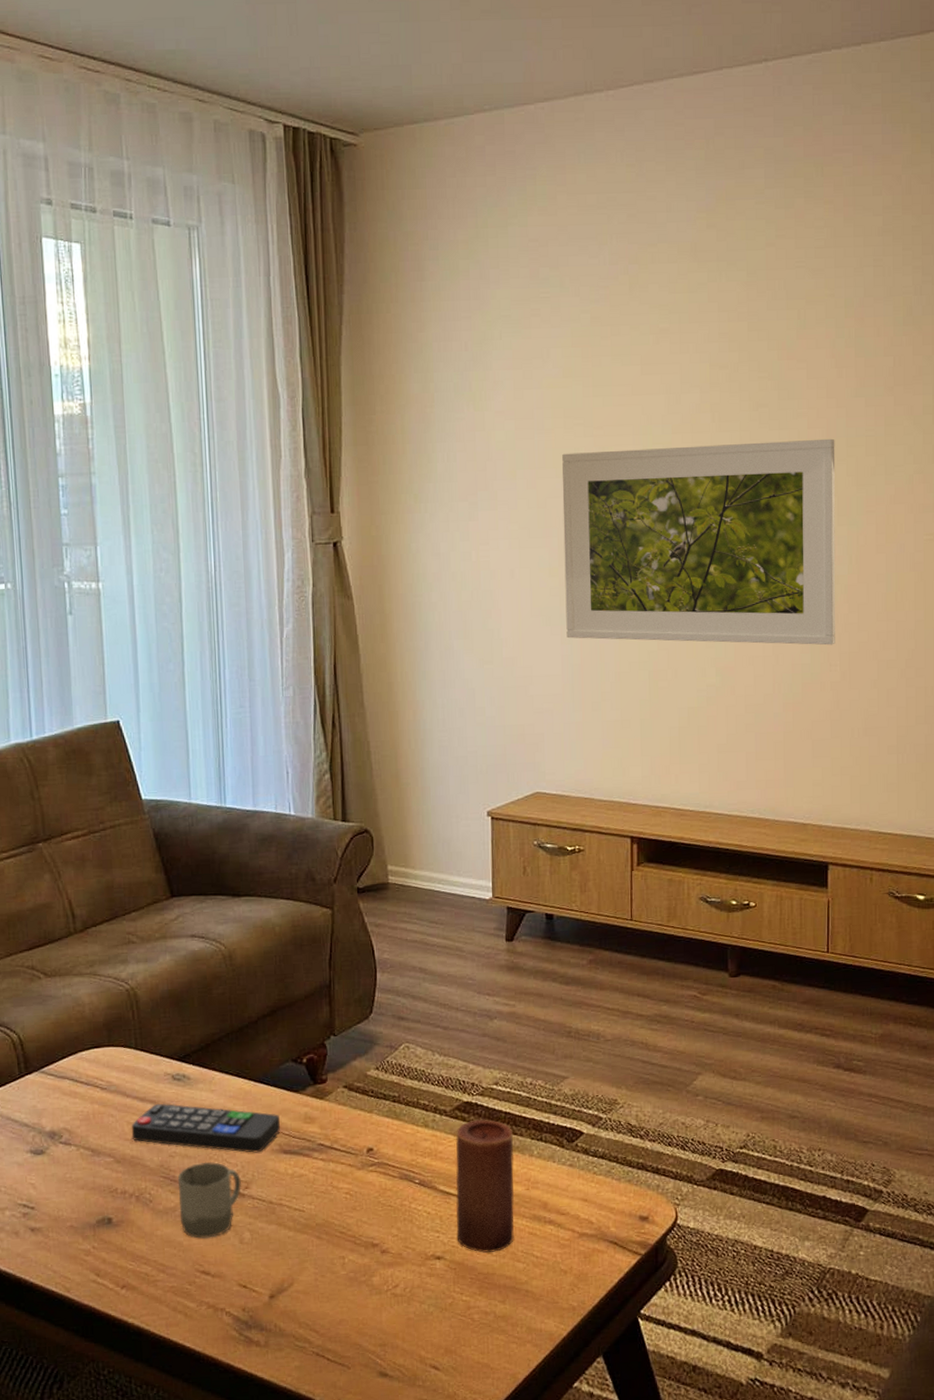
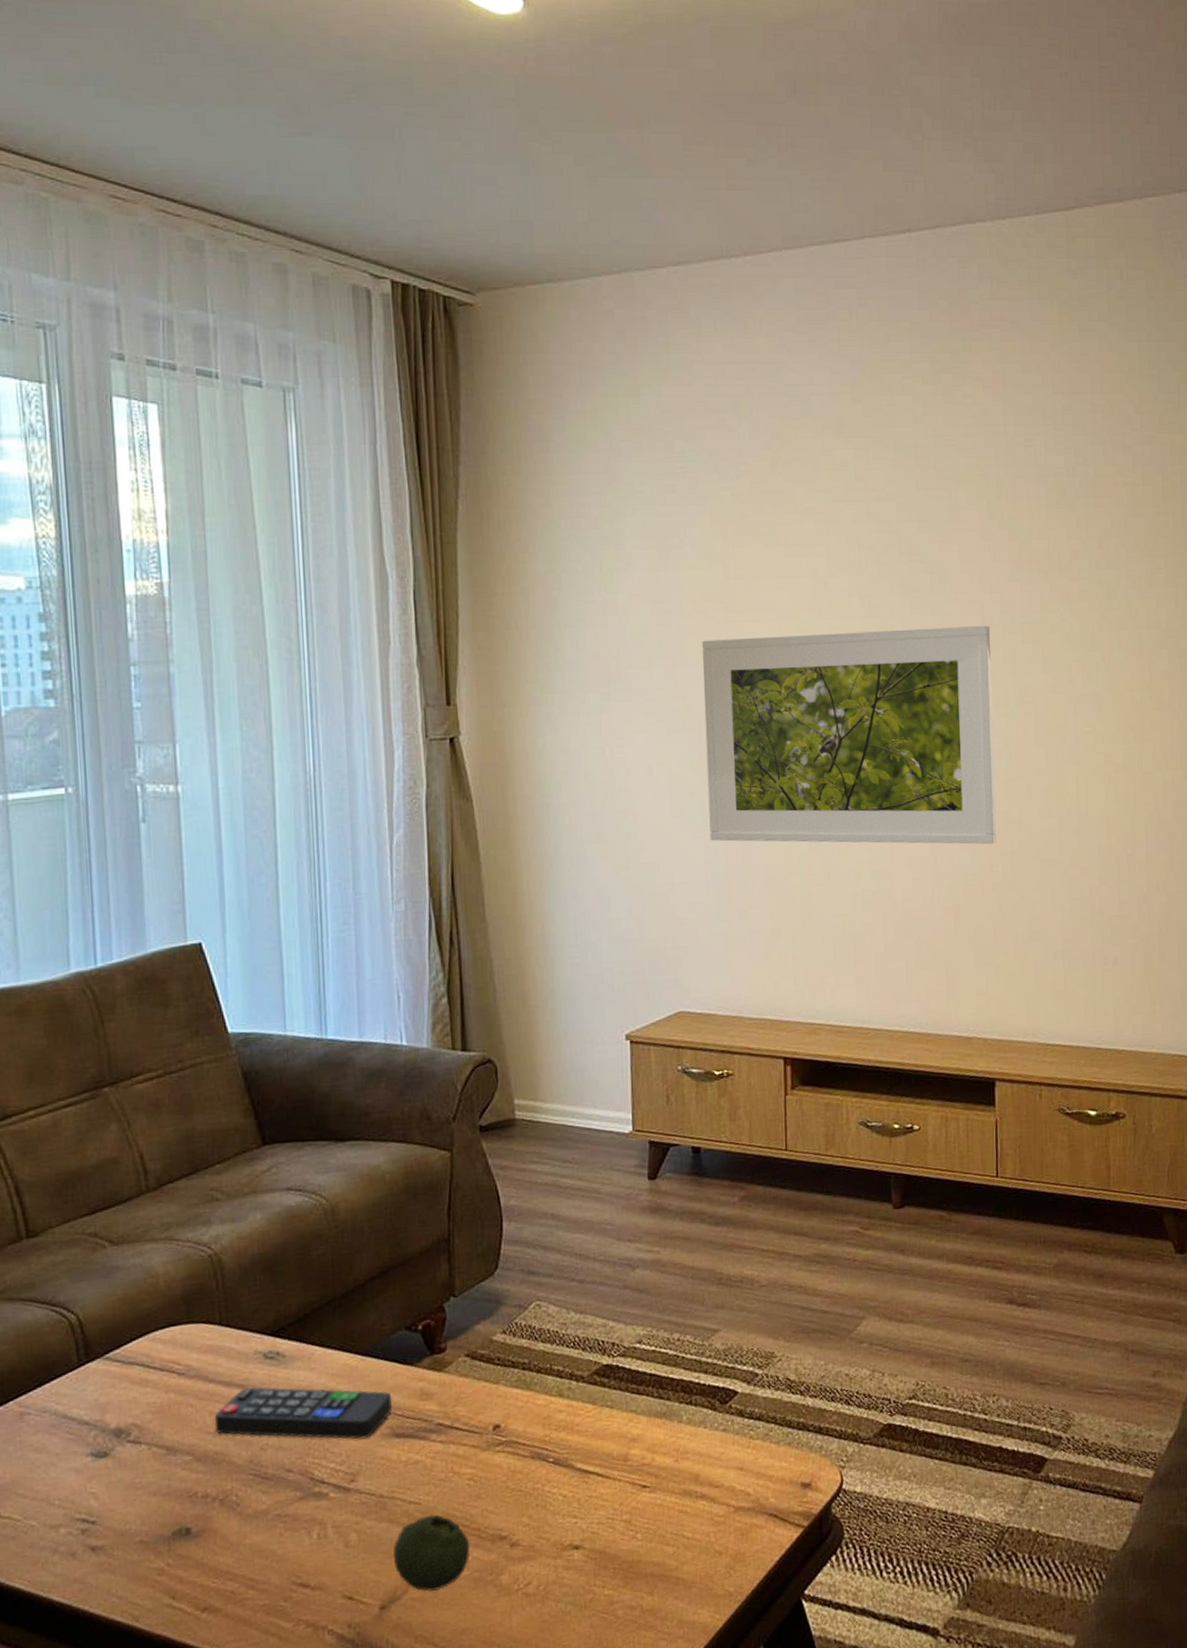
cup: present [178,1161,242,1239] -> none [271,1452,347,1545]
fruit: none [281,1221,347,1286] -> present [394,1514,470,1592]
candle: present [455,1119,515,1253] -> none [594,1383,662,1537]

